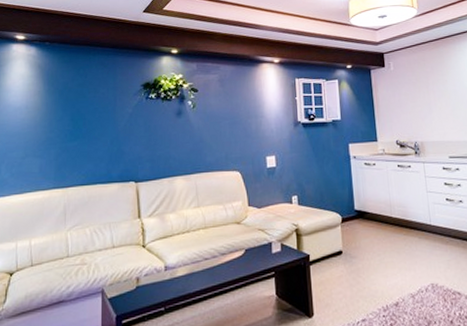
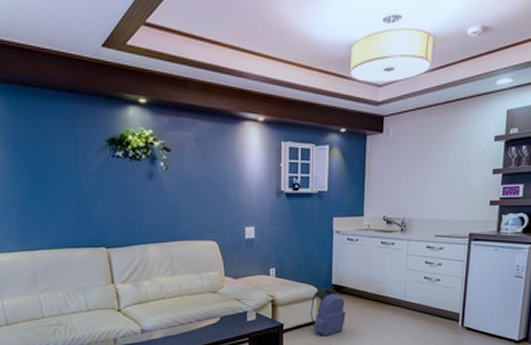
backpack: none [336,214,373,268] -> present [311,288,346,337]

